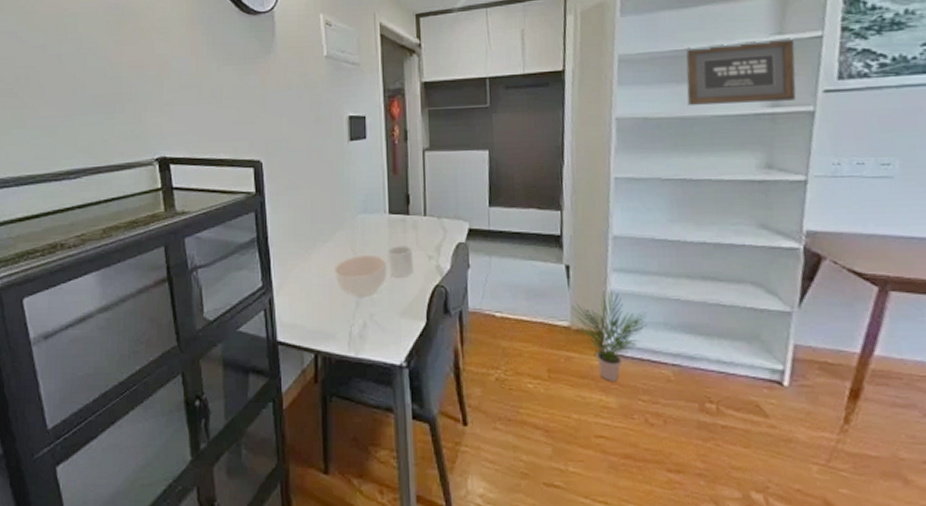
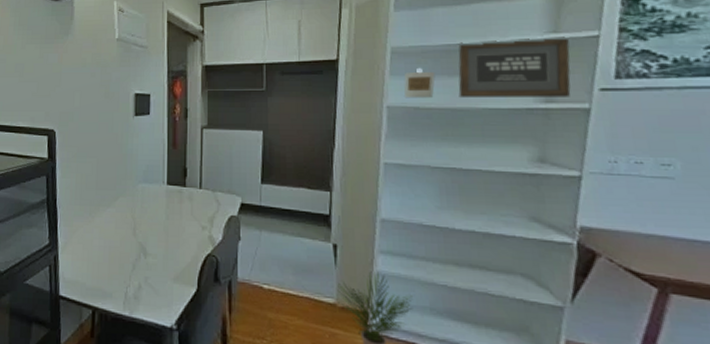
bowl: present [334,254,387,298] -> none [114,221,163,262]
mug: present [387,245,414,279] -> none [163,215,188,246]
candle: none [631,76,664,109] -> present [403,68,436,99]

